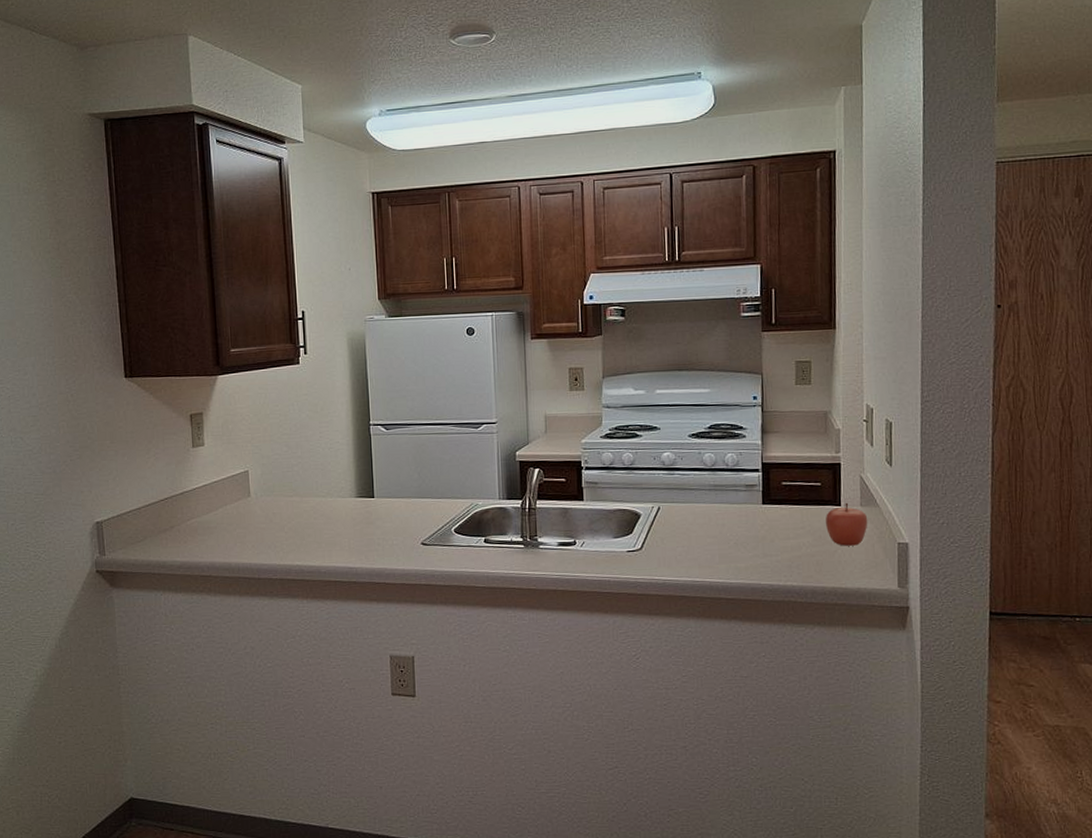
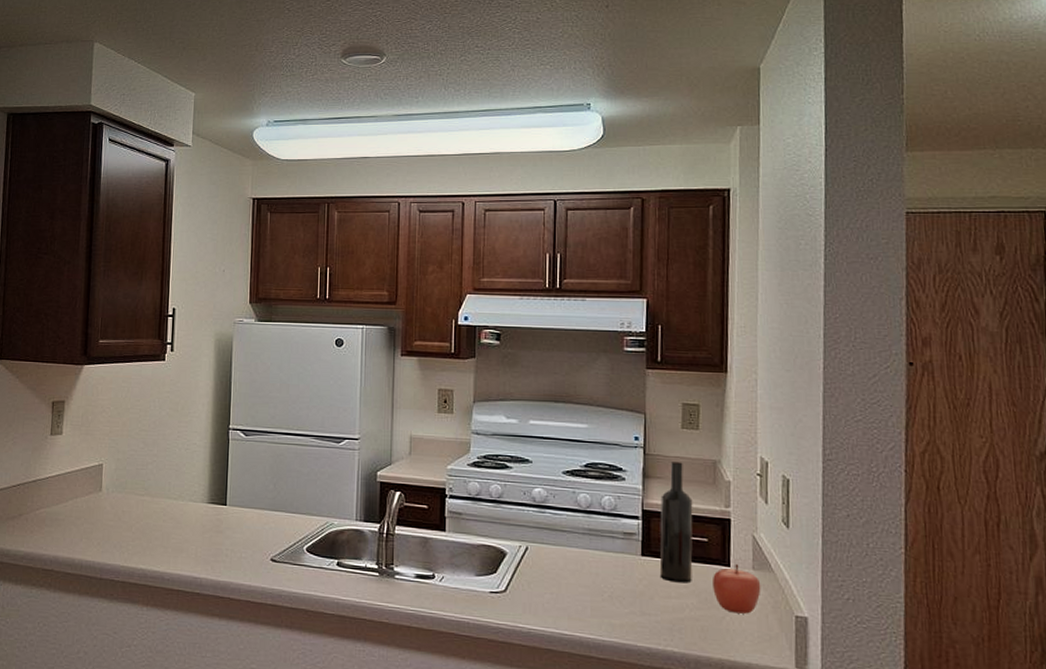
wine bottle: none [778,416,808,525] -> present [659,462,693,583]

